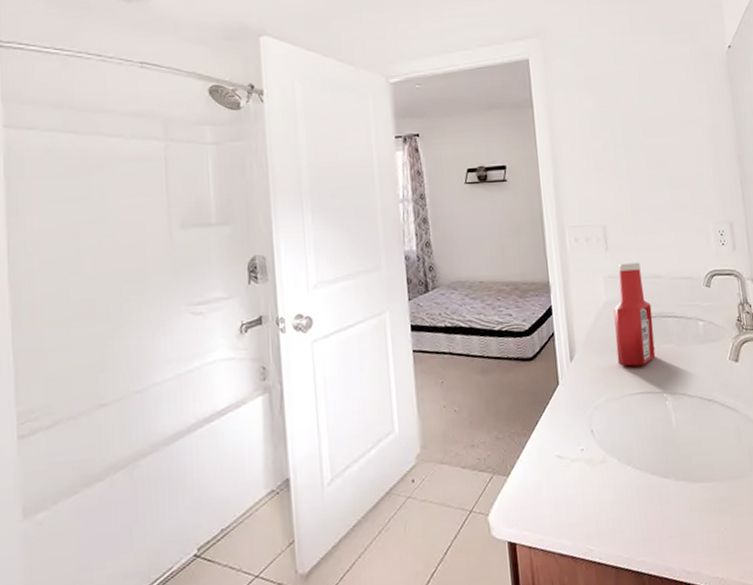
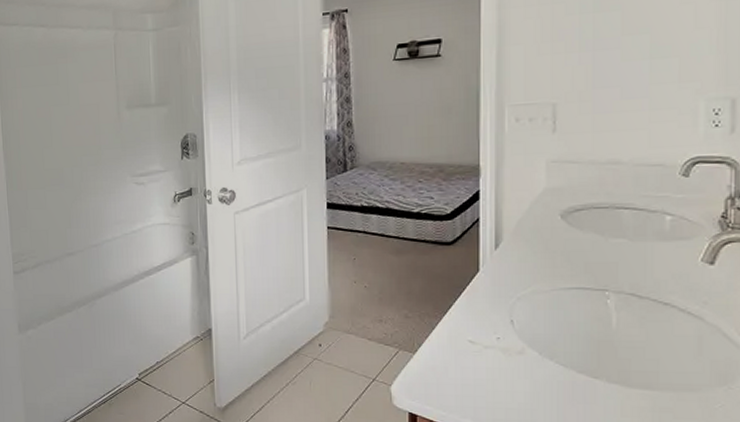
ketchup bottle: present [613,262,656,366] -> none [552,146,604,259]

